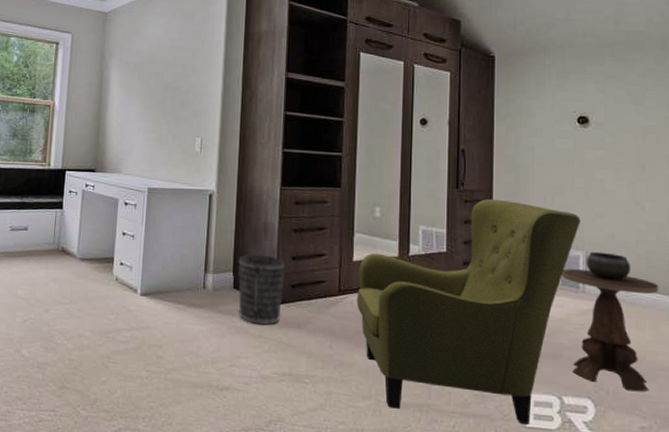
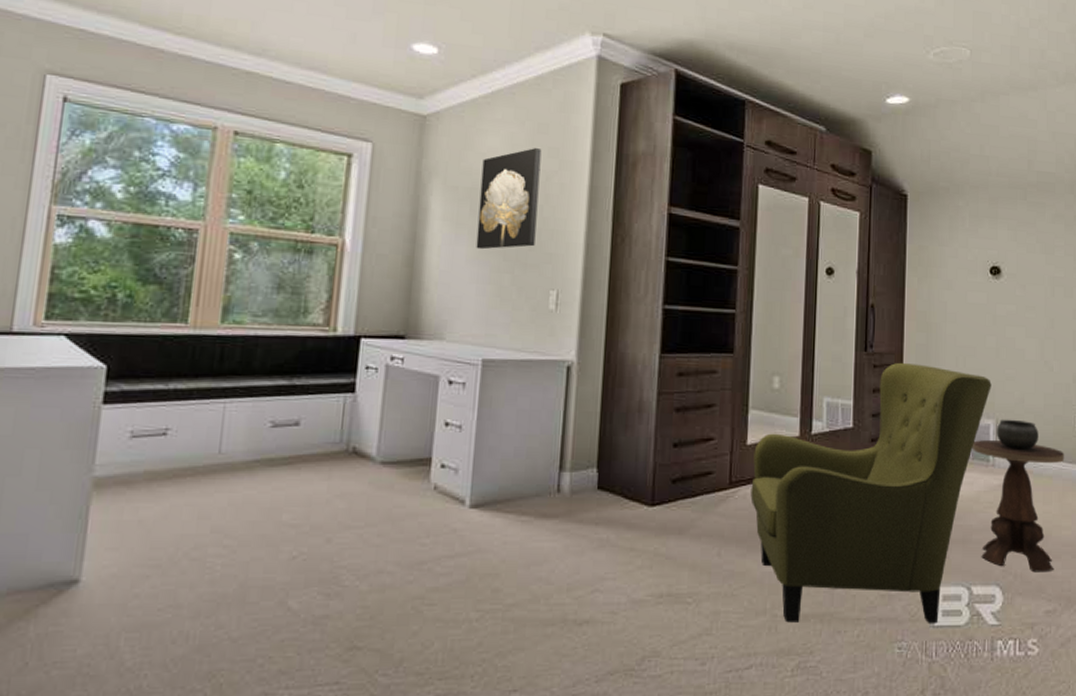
wall art: none [142,32,189,108] -> present [476,148,542,250]
wastebasket: present [238,254,285,326] -> none [603,443,665,535]

